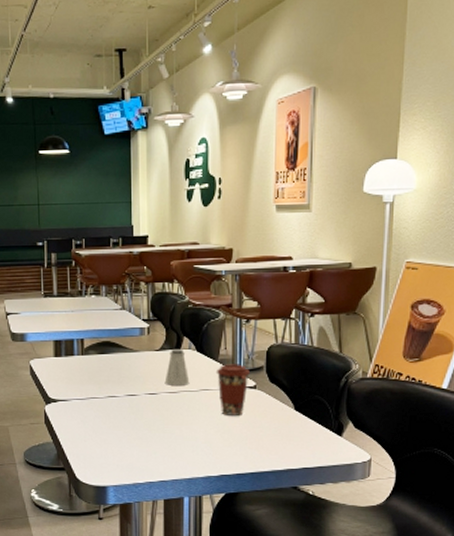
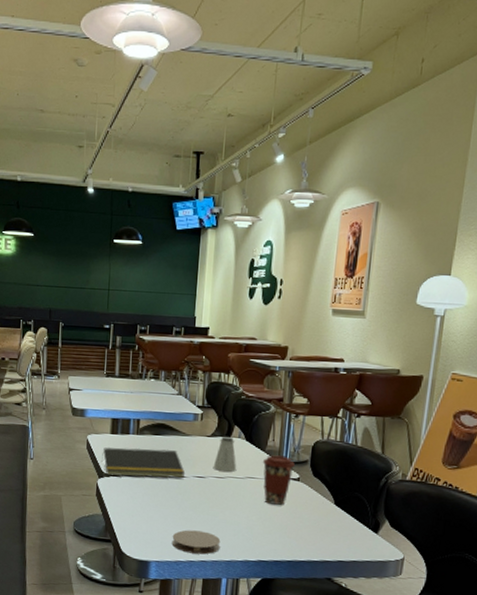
notepad: none [47,369,137,401] -> present [102,447,186,479]
coaster: none [128,450,179,474] -> present [172,530,221,555]

